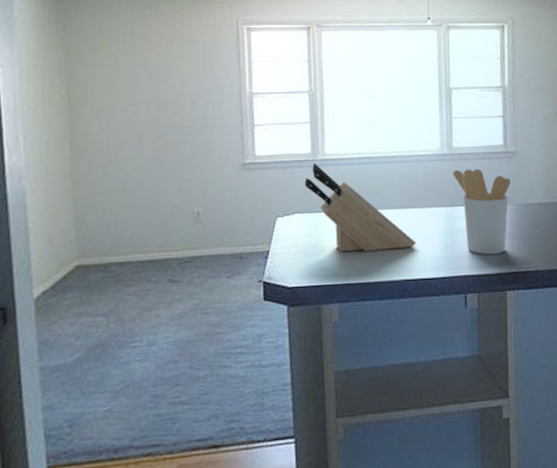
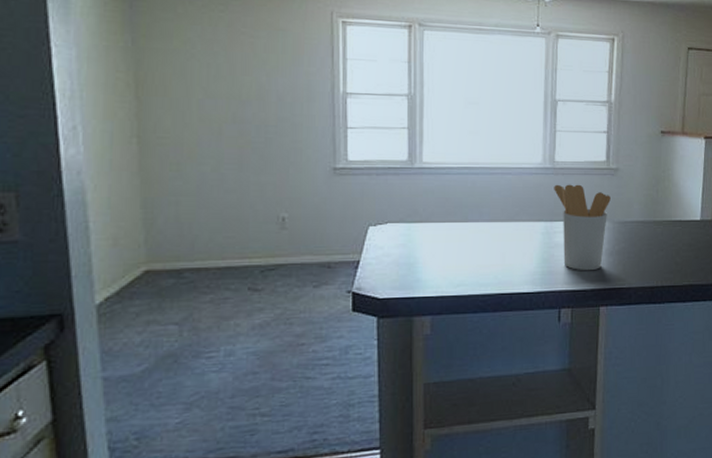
knife block: present [304,164,417,252] -> none [399,172,513,264]

